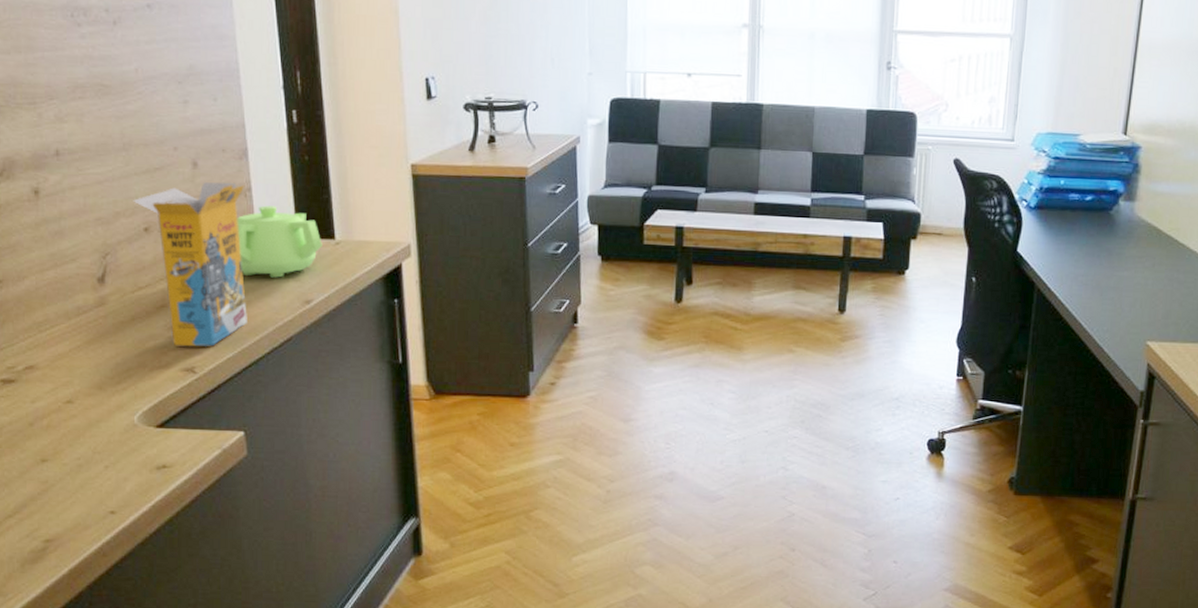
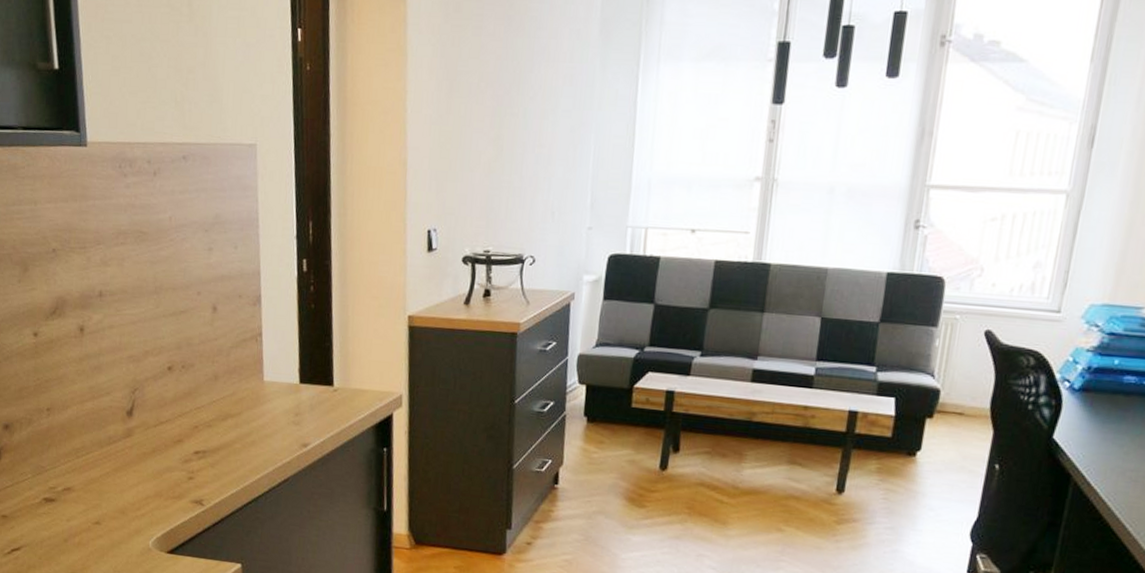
cereal box: present [133,182,247,347] -> none [160,326,257,482]
teapot: present [237,205,322,278] -> none [247,350,322,421]

